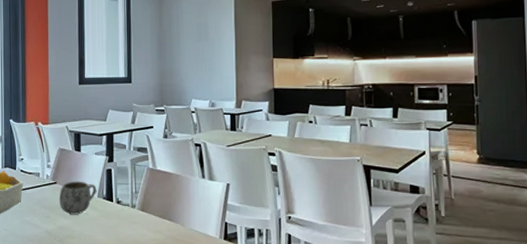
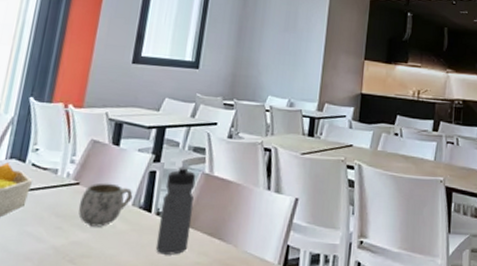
water bottle: none [120,164,145,234] -> present [155,166,196,255]

